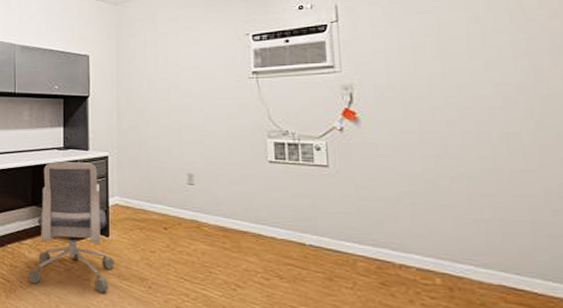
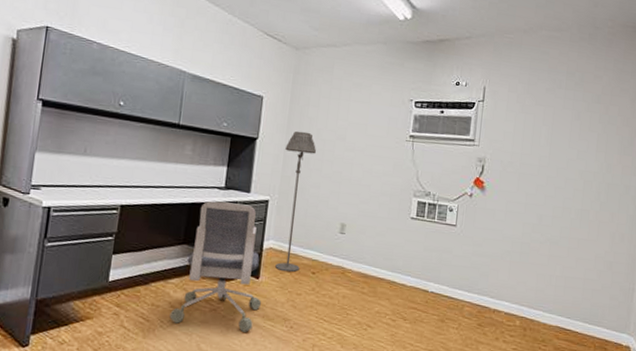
floor lamp: none [118,83,151,229] -> present [275,131,317,273]

